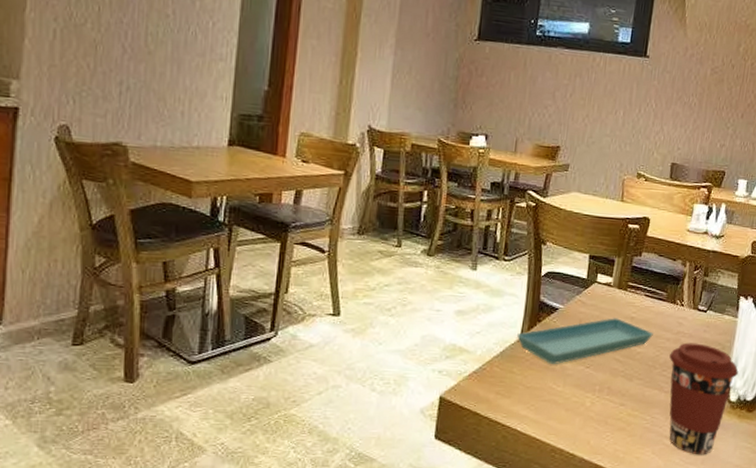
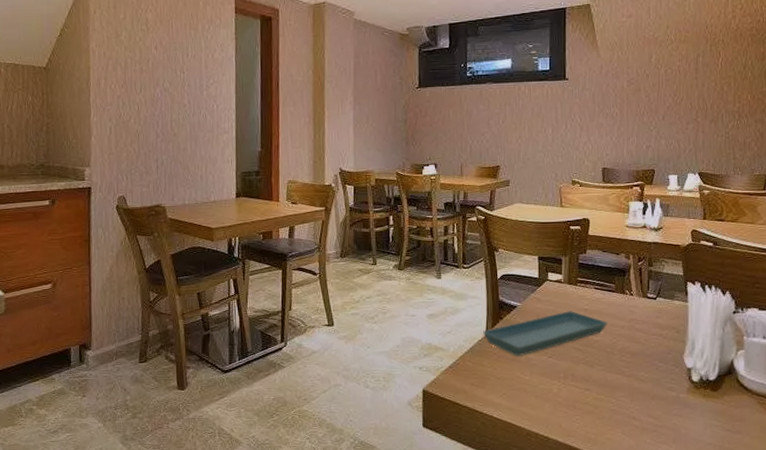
coffee cup: present [669,342,739,455] -> none [626,328,697,435]

